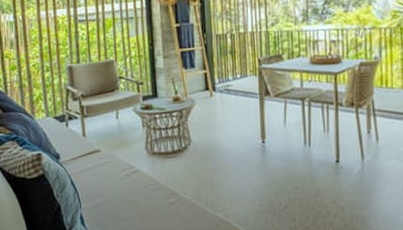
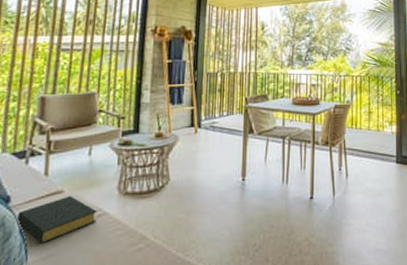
hardback book: none [67,154,131,194] -> present [17,195,97,243]

